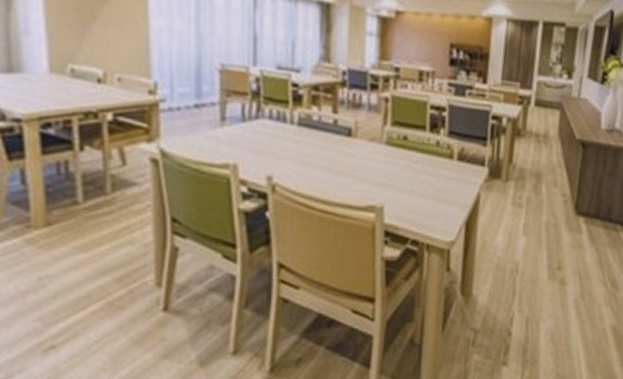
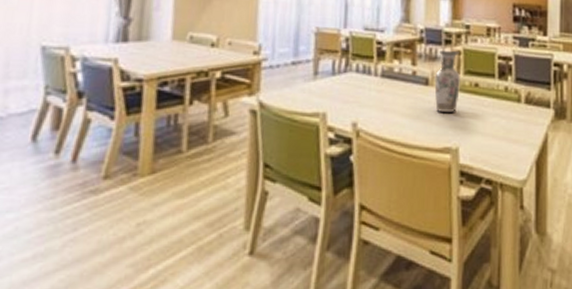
vase: none [358,97,387,168] -> present [434,51,460,112]

